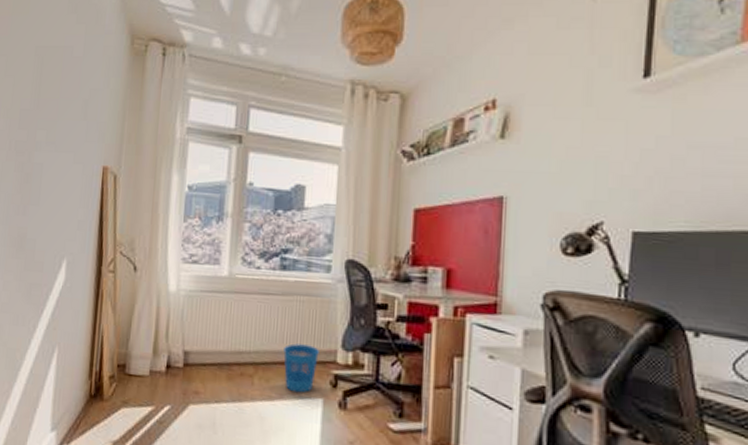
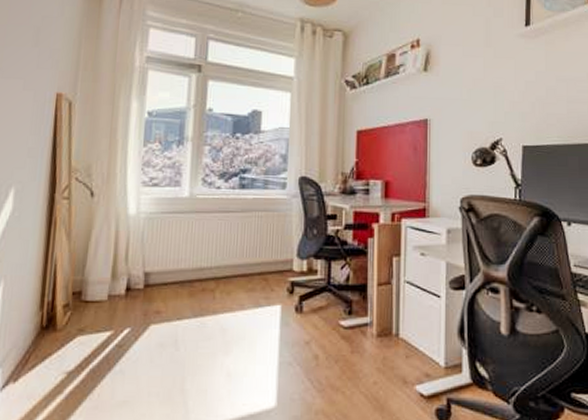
wastebasket: present [283,343,319,393] -> none [243,256,277,302]

